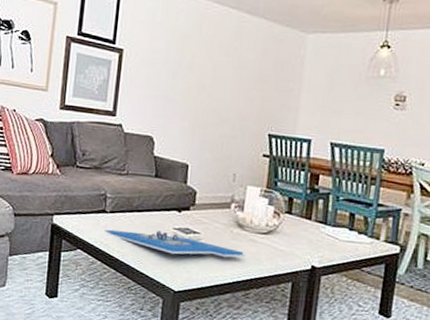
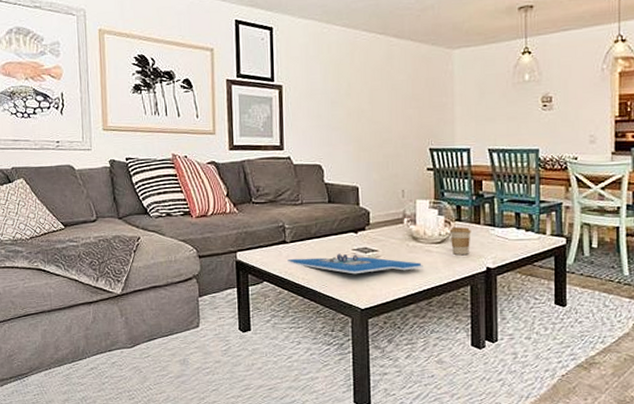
coffee cup: none [277,220,301,250] -> present [449,227,471,255]

